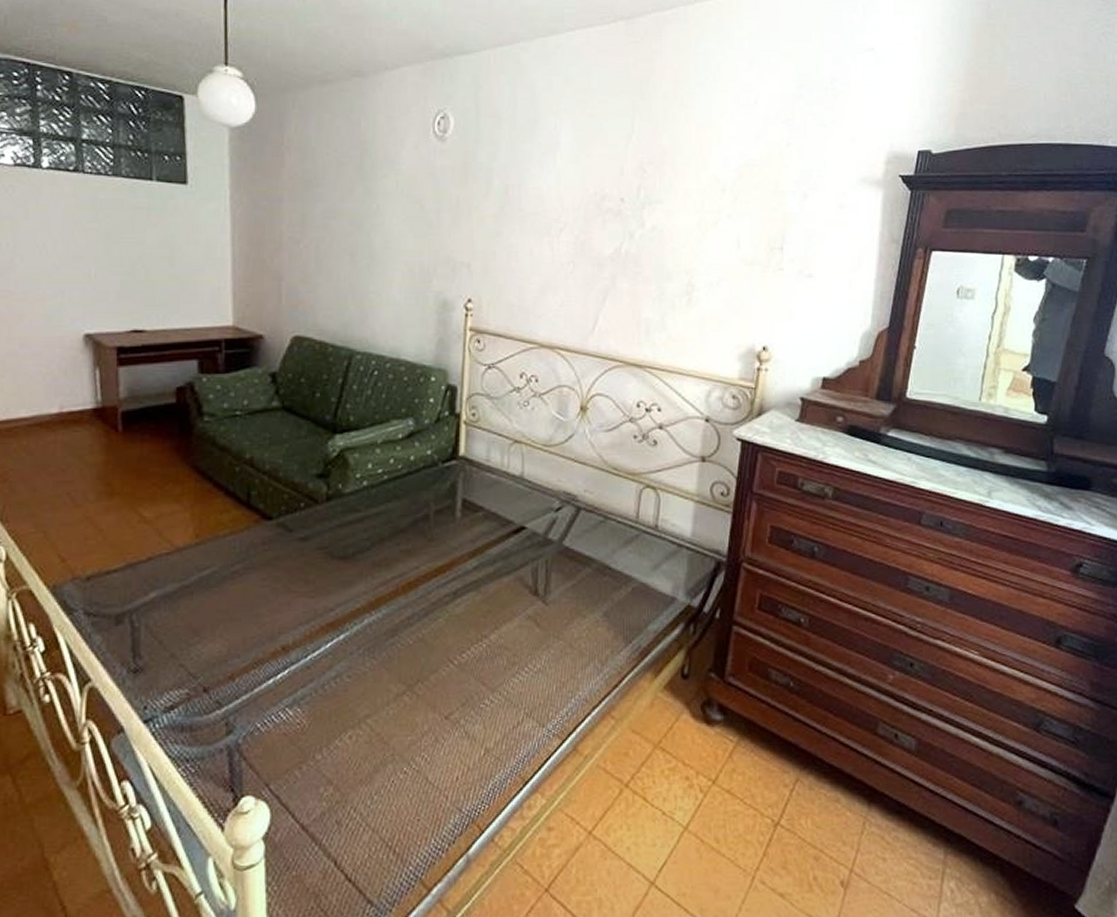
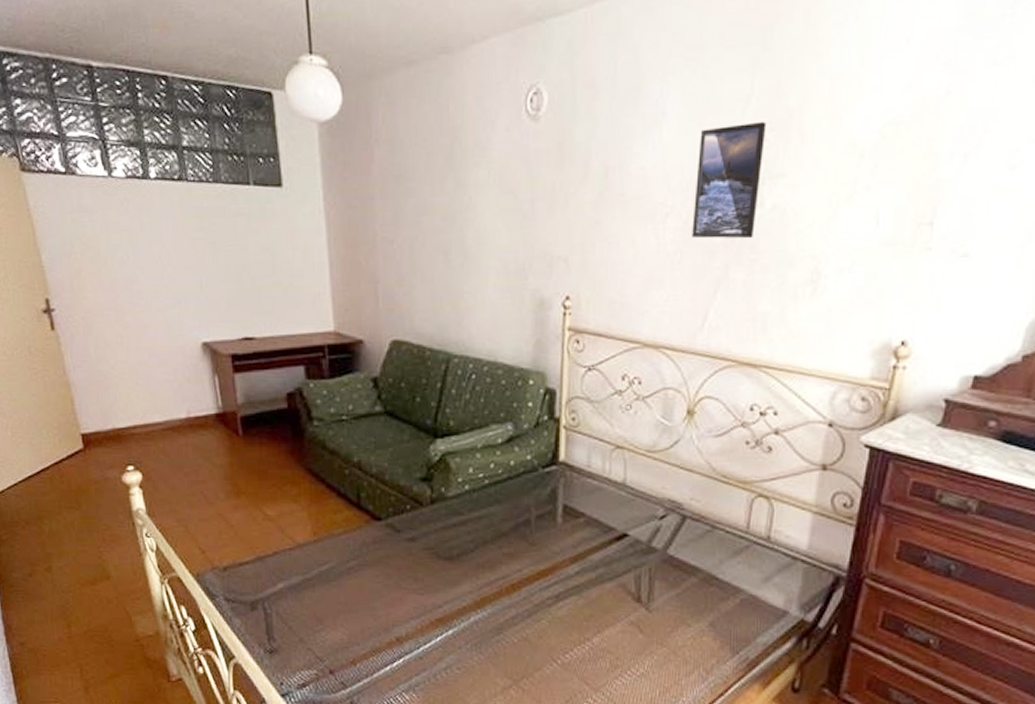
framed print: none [583,156,645,254] -> present [692,121,767,239]

